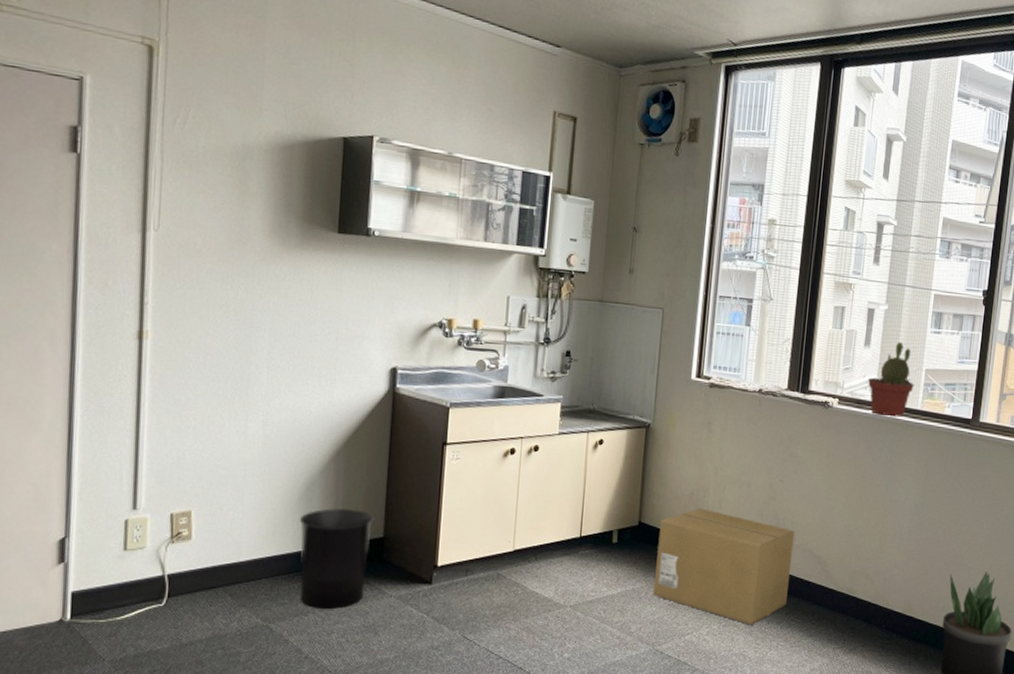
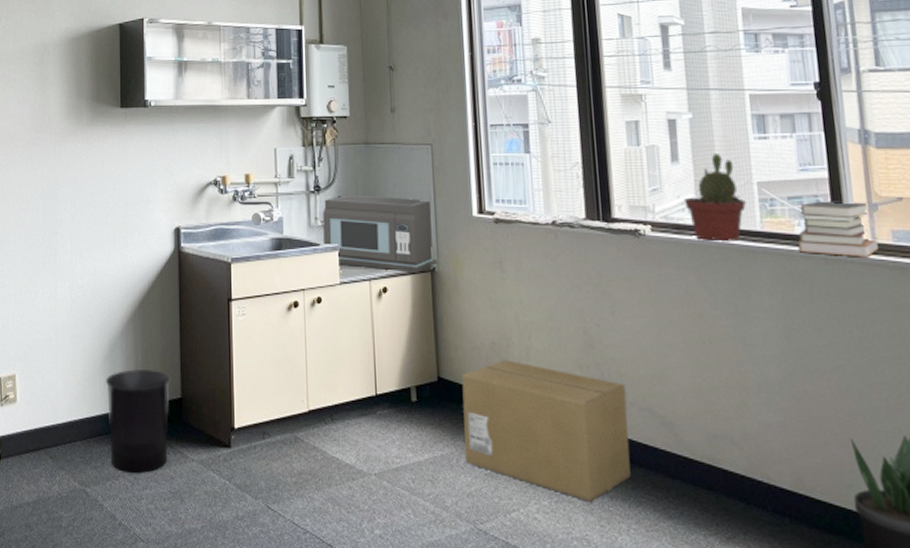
microwave: none [547,349,654,428] -> present [323,195,437,273]
books: none [944,388,1001,436] -> present [797,201,880,258]

